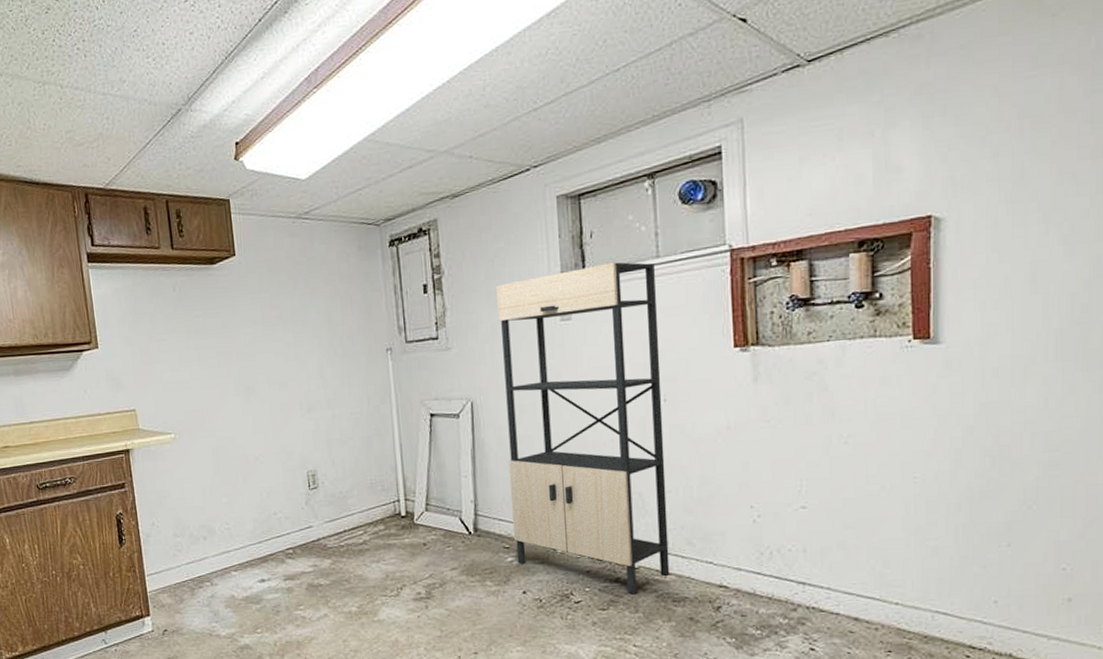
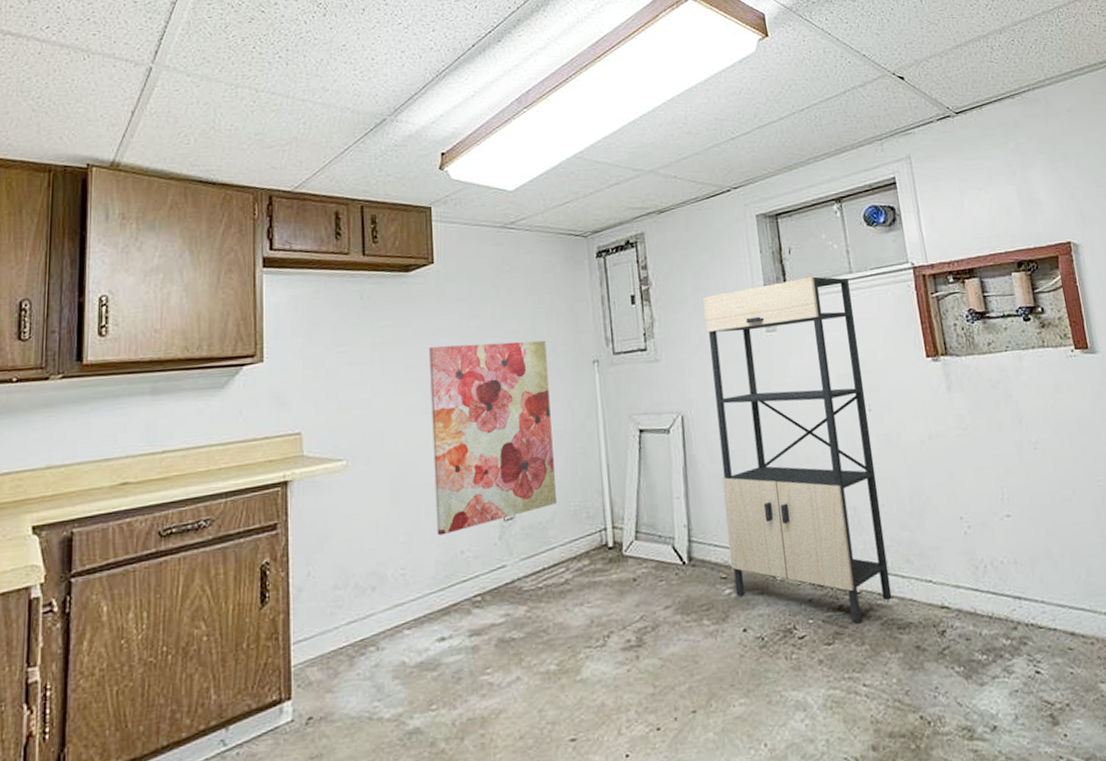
wall art: none [236,329,355,499] -> present [429,340,556,536]

